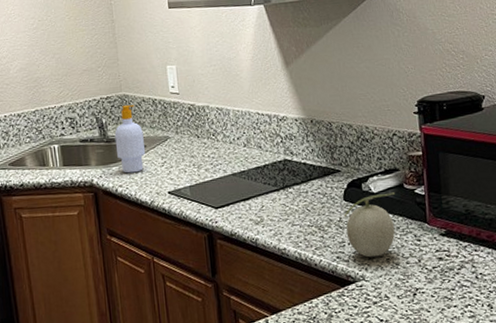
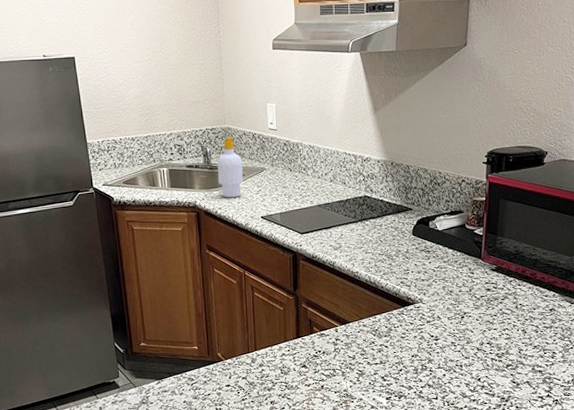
fruit: present [344,192,395,258] -> none [411,231,457,284]

